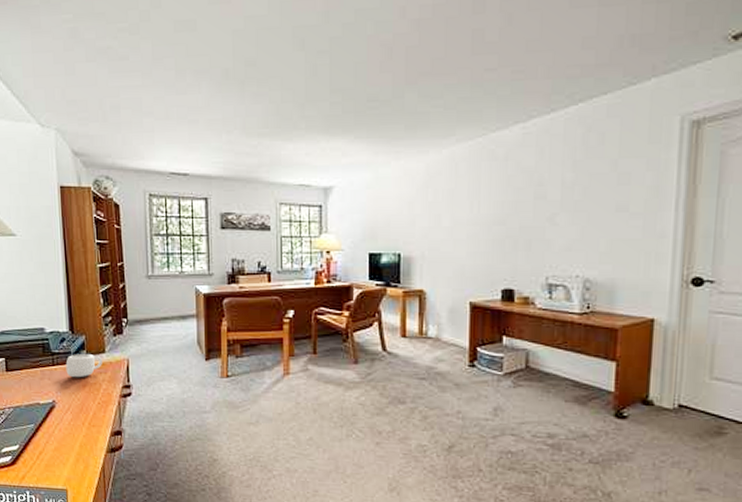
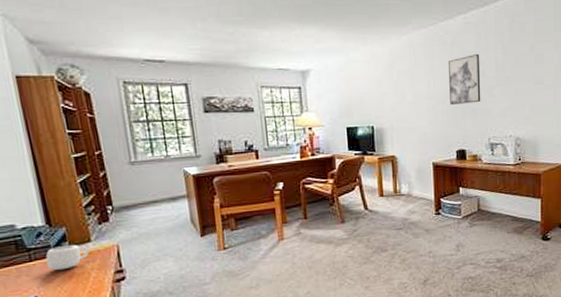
wall art: none [497,172,541,234] -> present [449,54,481,106]

